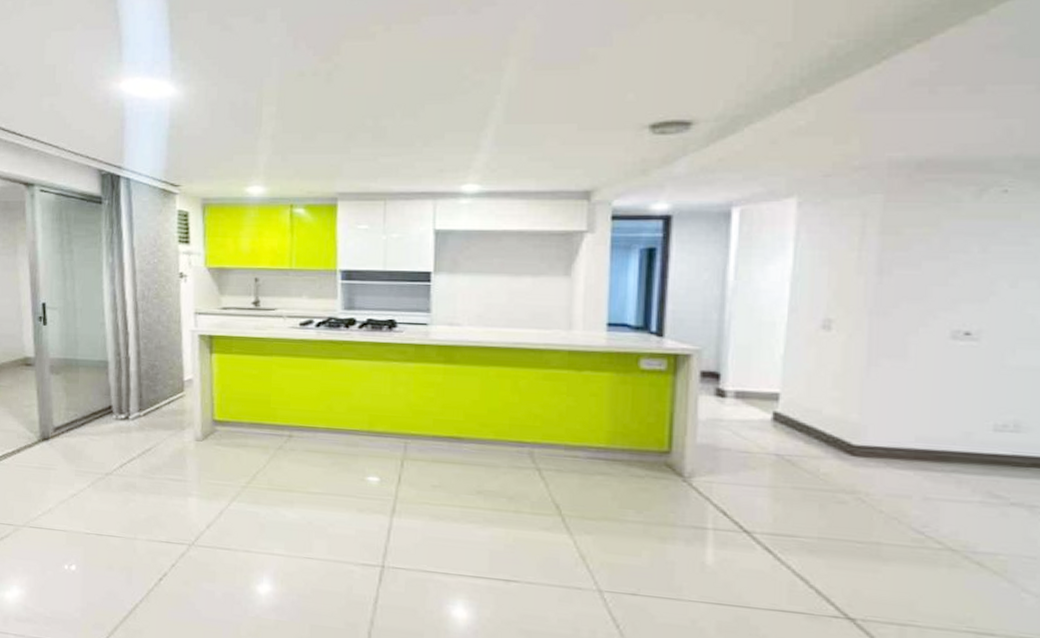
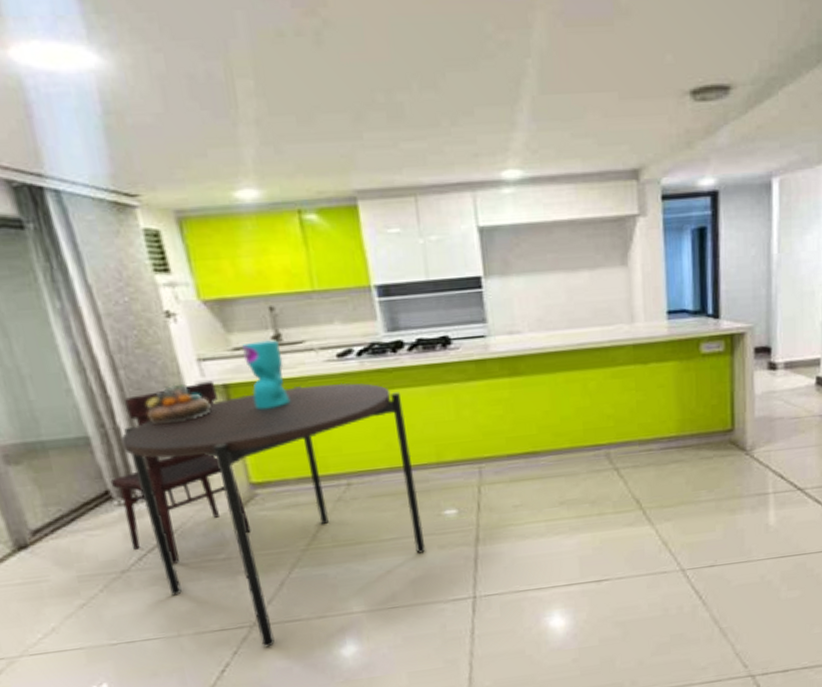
dining chair: none [114,331,207,476] -> present [110,381,251,564]
dining table: none [128,345,347,568] -> present [120,382,426,648]
decorative bowl: none [151,329,197,361] -> present [147,384,212,425]
decorative vase: none [228,303,257,360] -> present [241,339,291,410]

